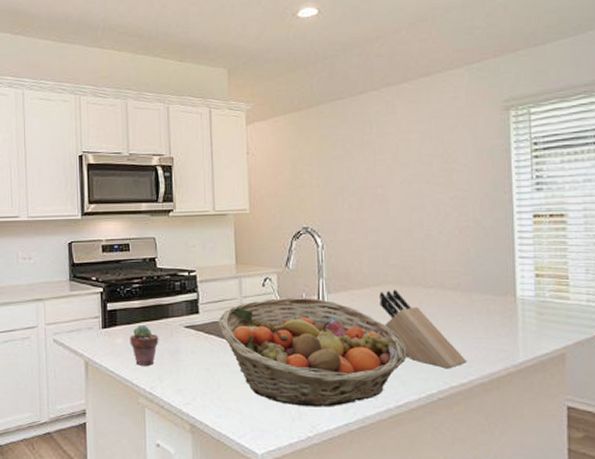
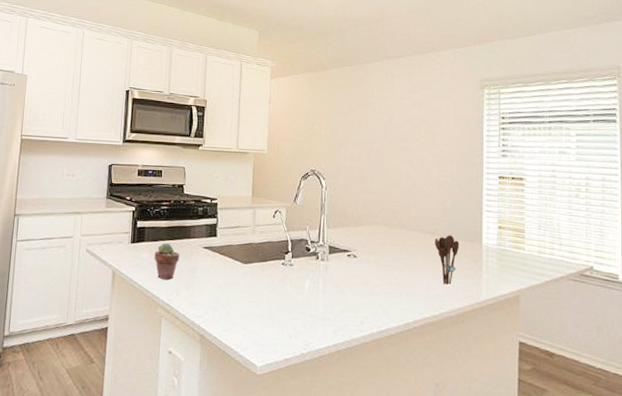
fruit basket: present [218,297,407,407] -> none [233,228,390,329]
knife block: present [379,289,467,369] -> none [370,229,440,302]
utensil holder: none [458,289,489,347] -> present [435,235,460,285]

